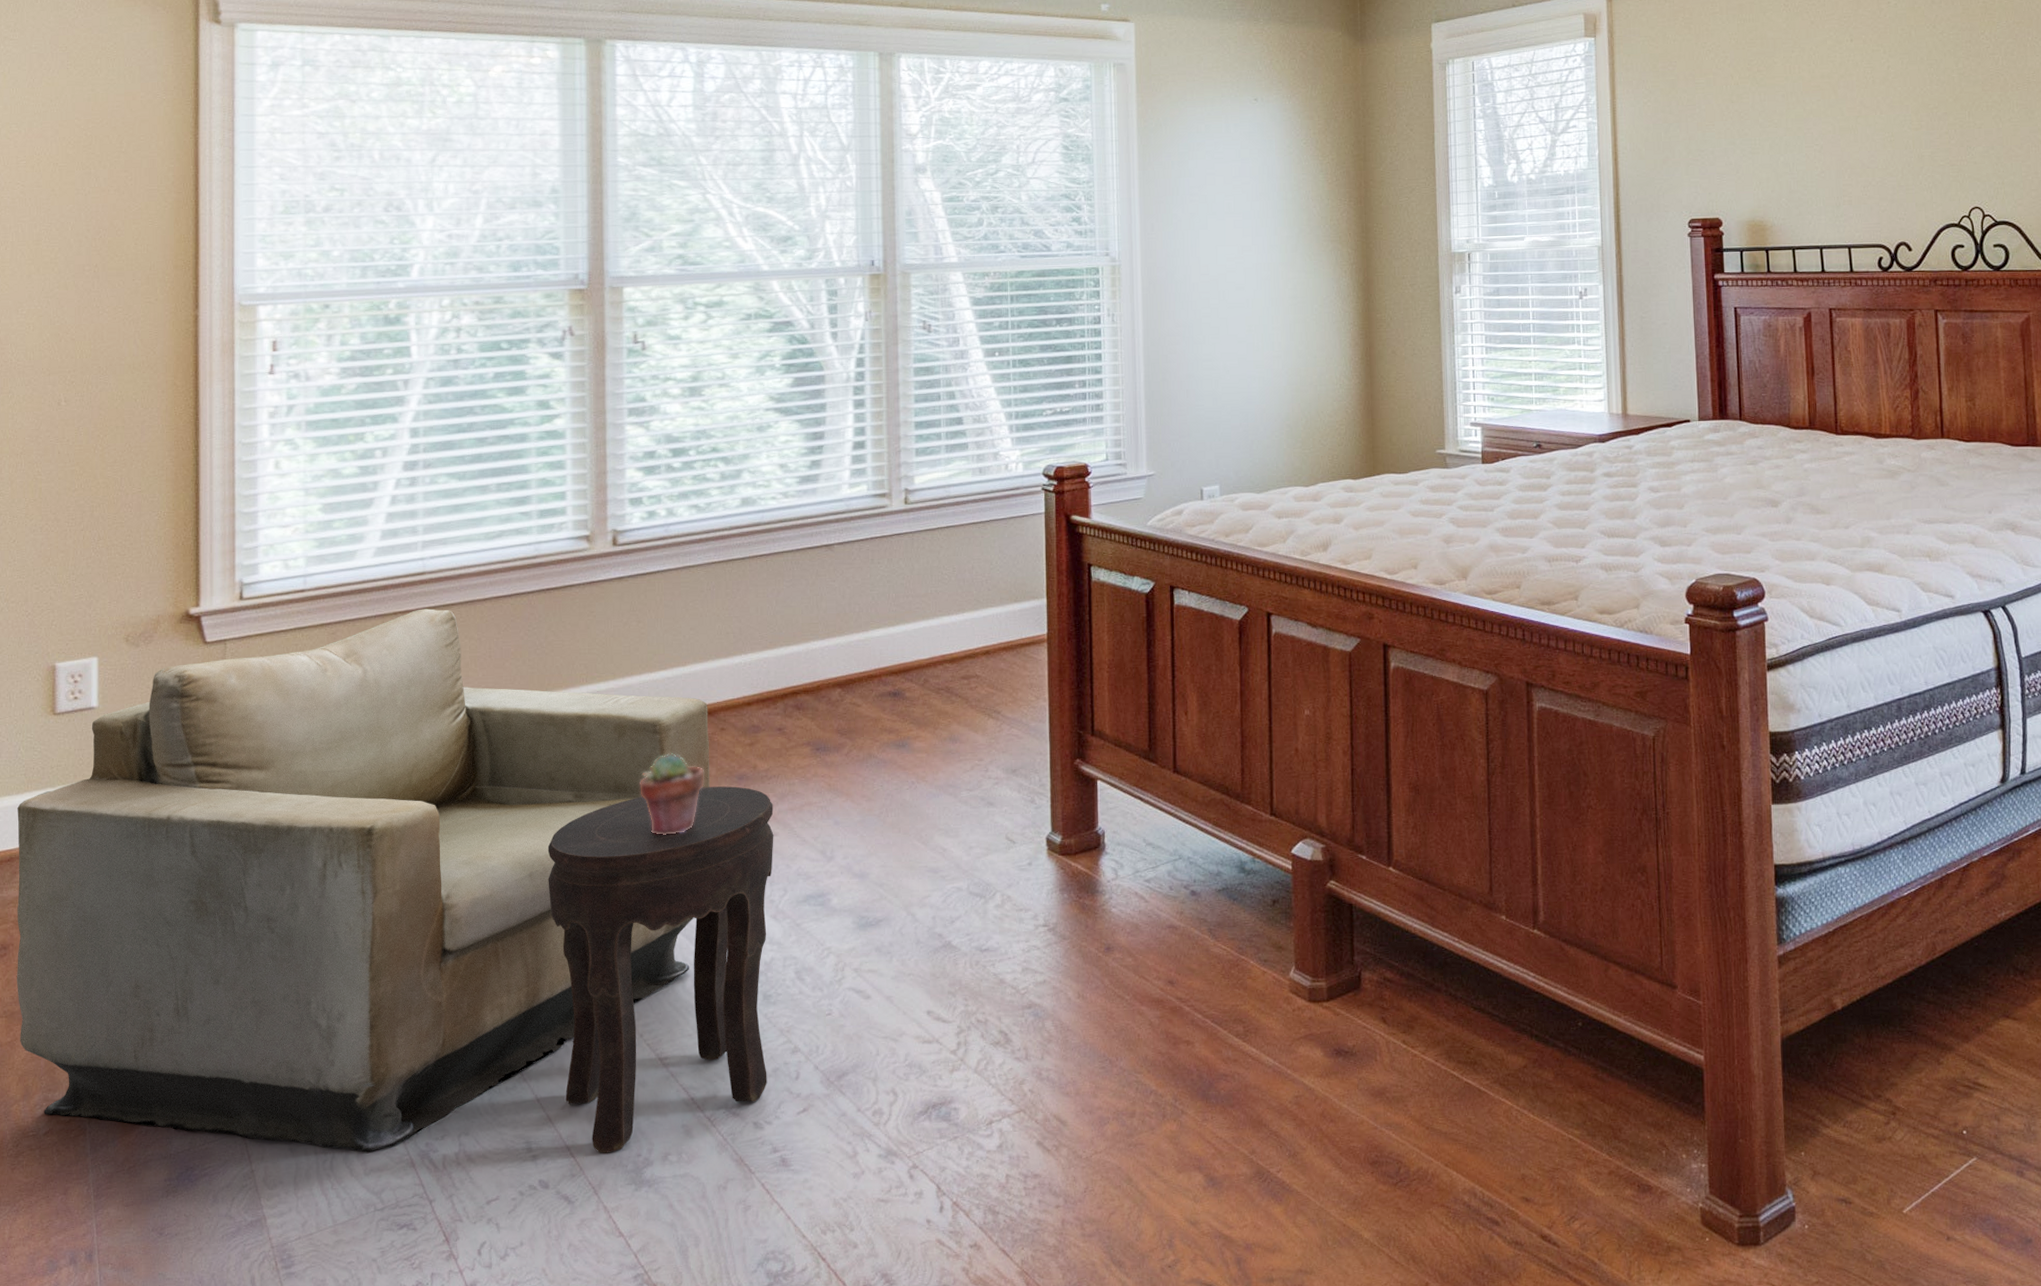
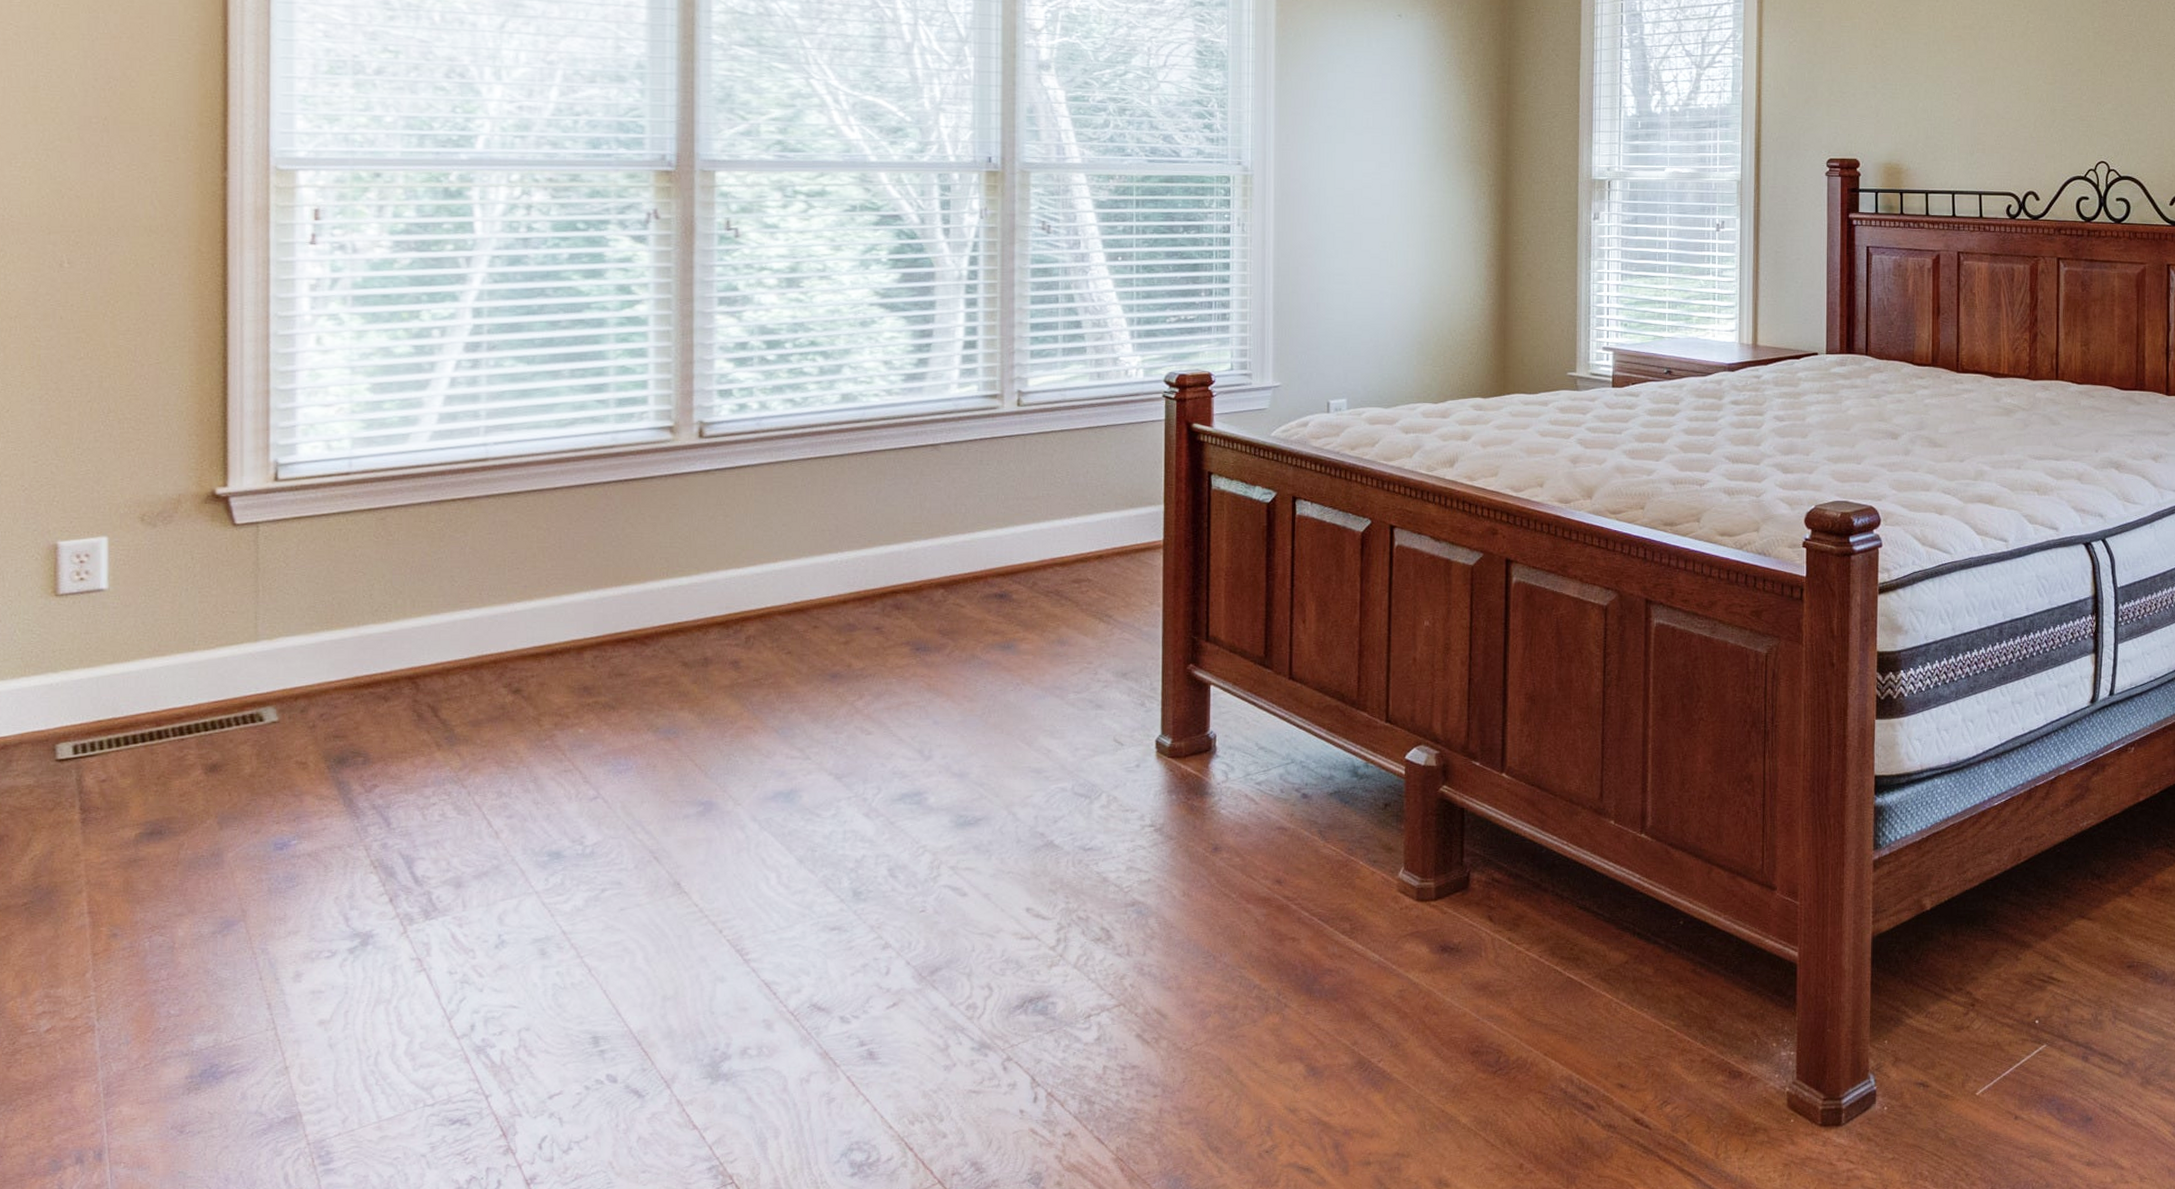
armchair: present [17,609,710,1153] -> none [12,496,801,1049]
side table: present [547,786,774,1153] -> none [621,684,869,1048]
potted succulent: present [640,753,704,835] -> none [724,650,794,732]

